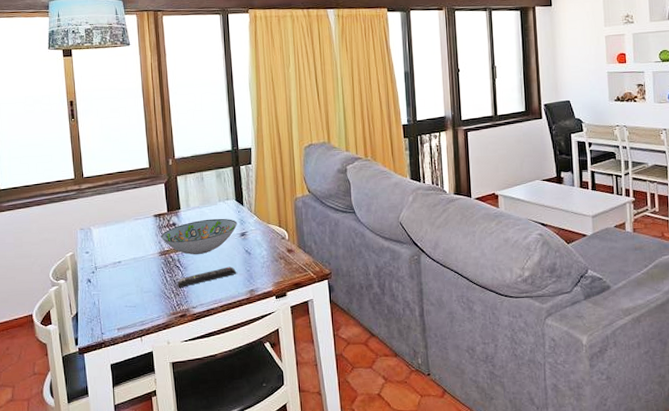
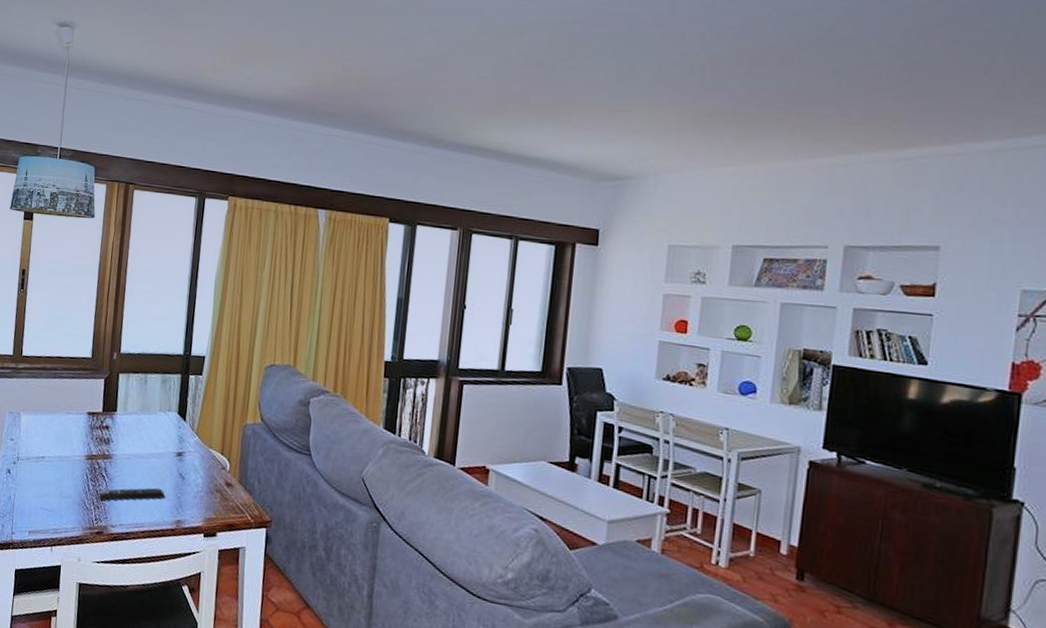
decorative bowl: present [161,218,238,255] -> none [91,428,176,468]

